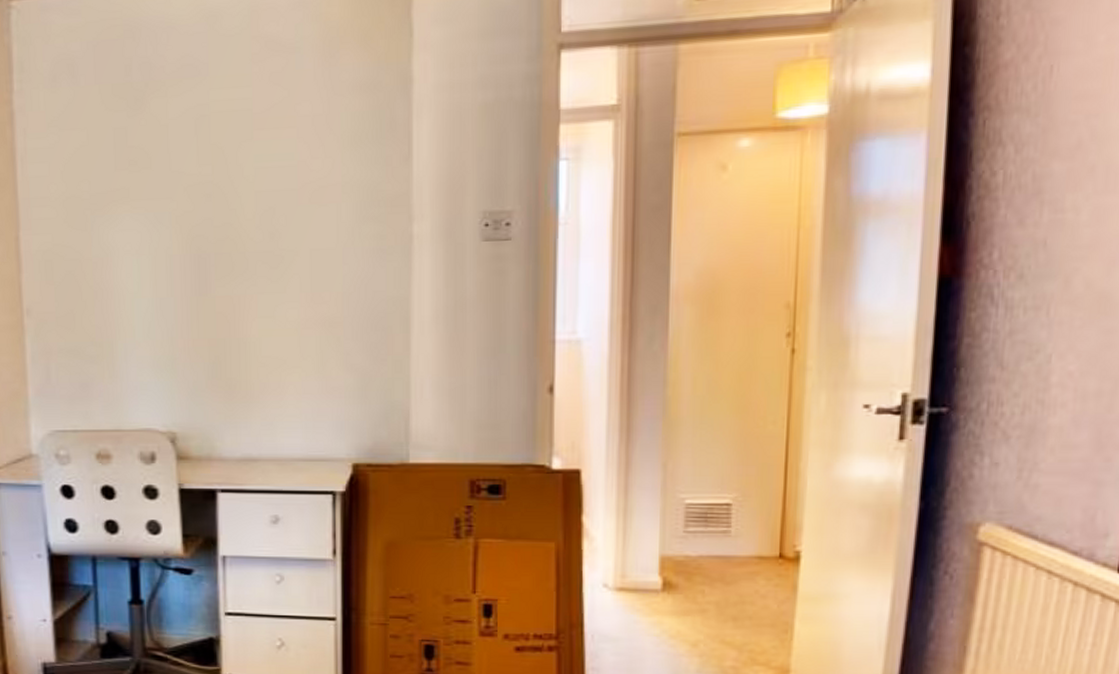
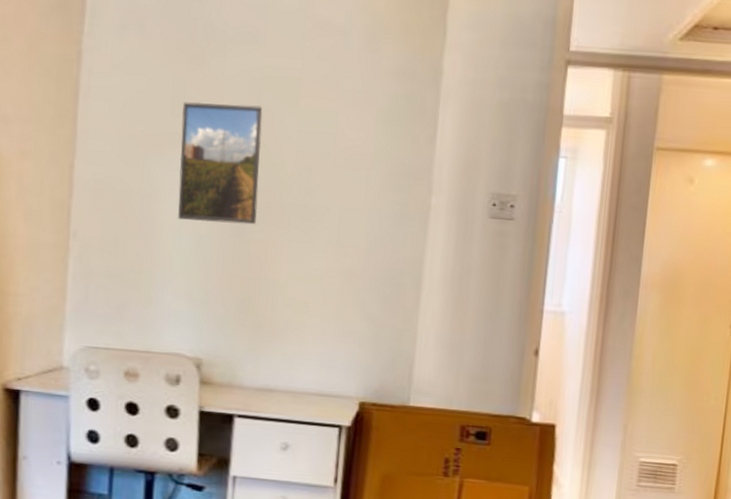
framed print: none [126,146,220,283] -> present [177,101,263,225]

